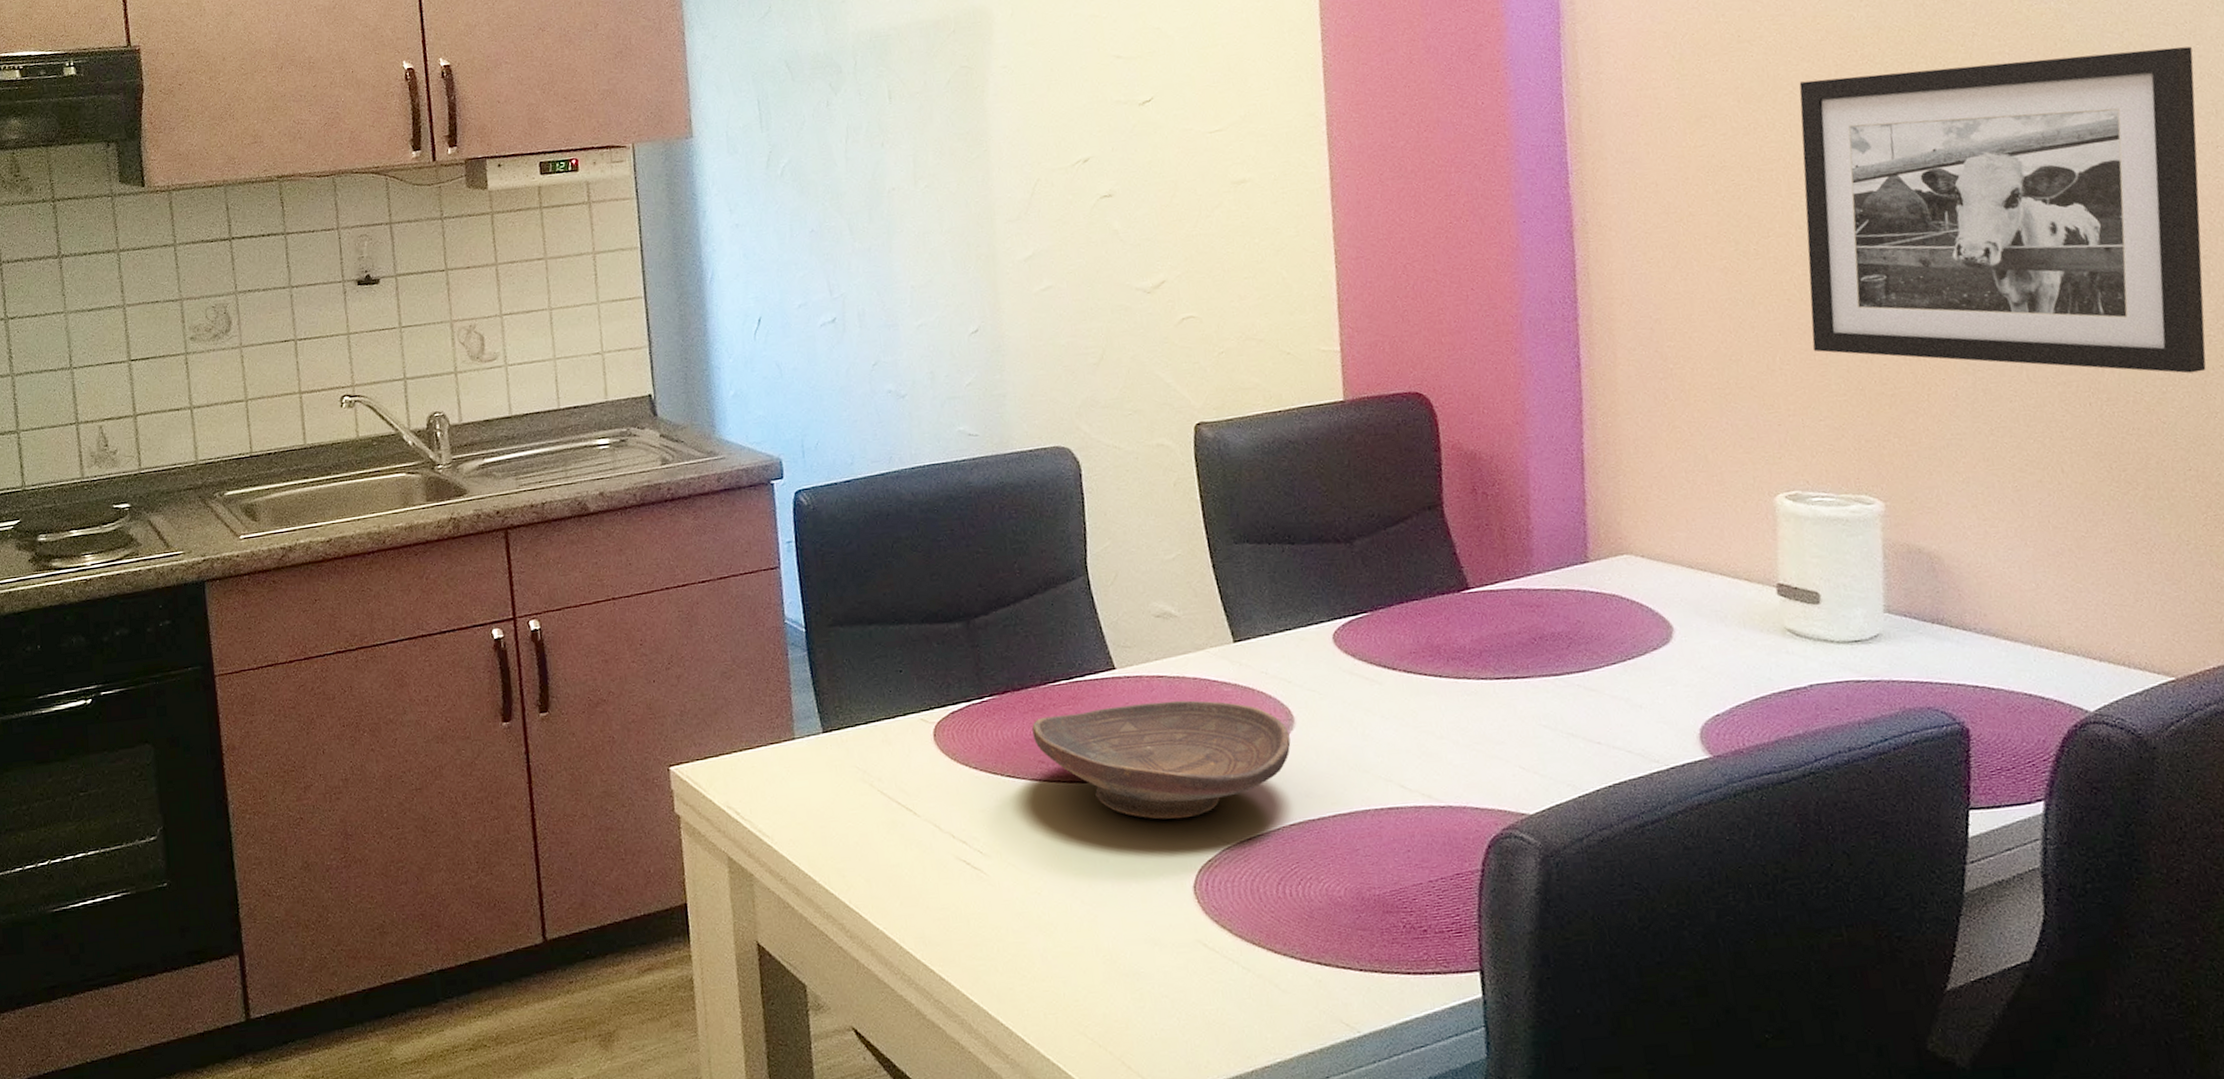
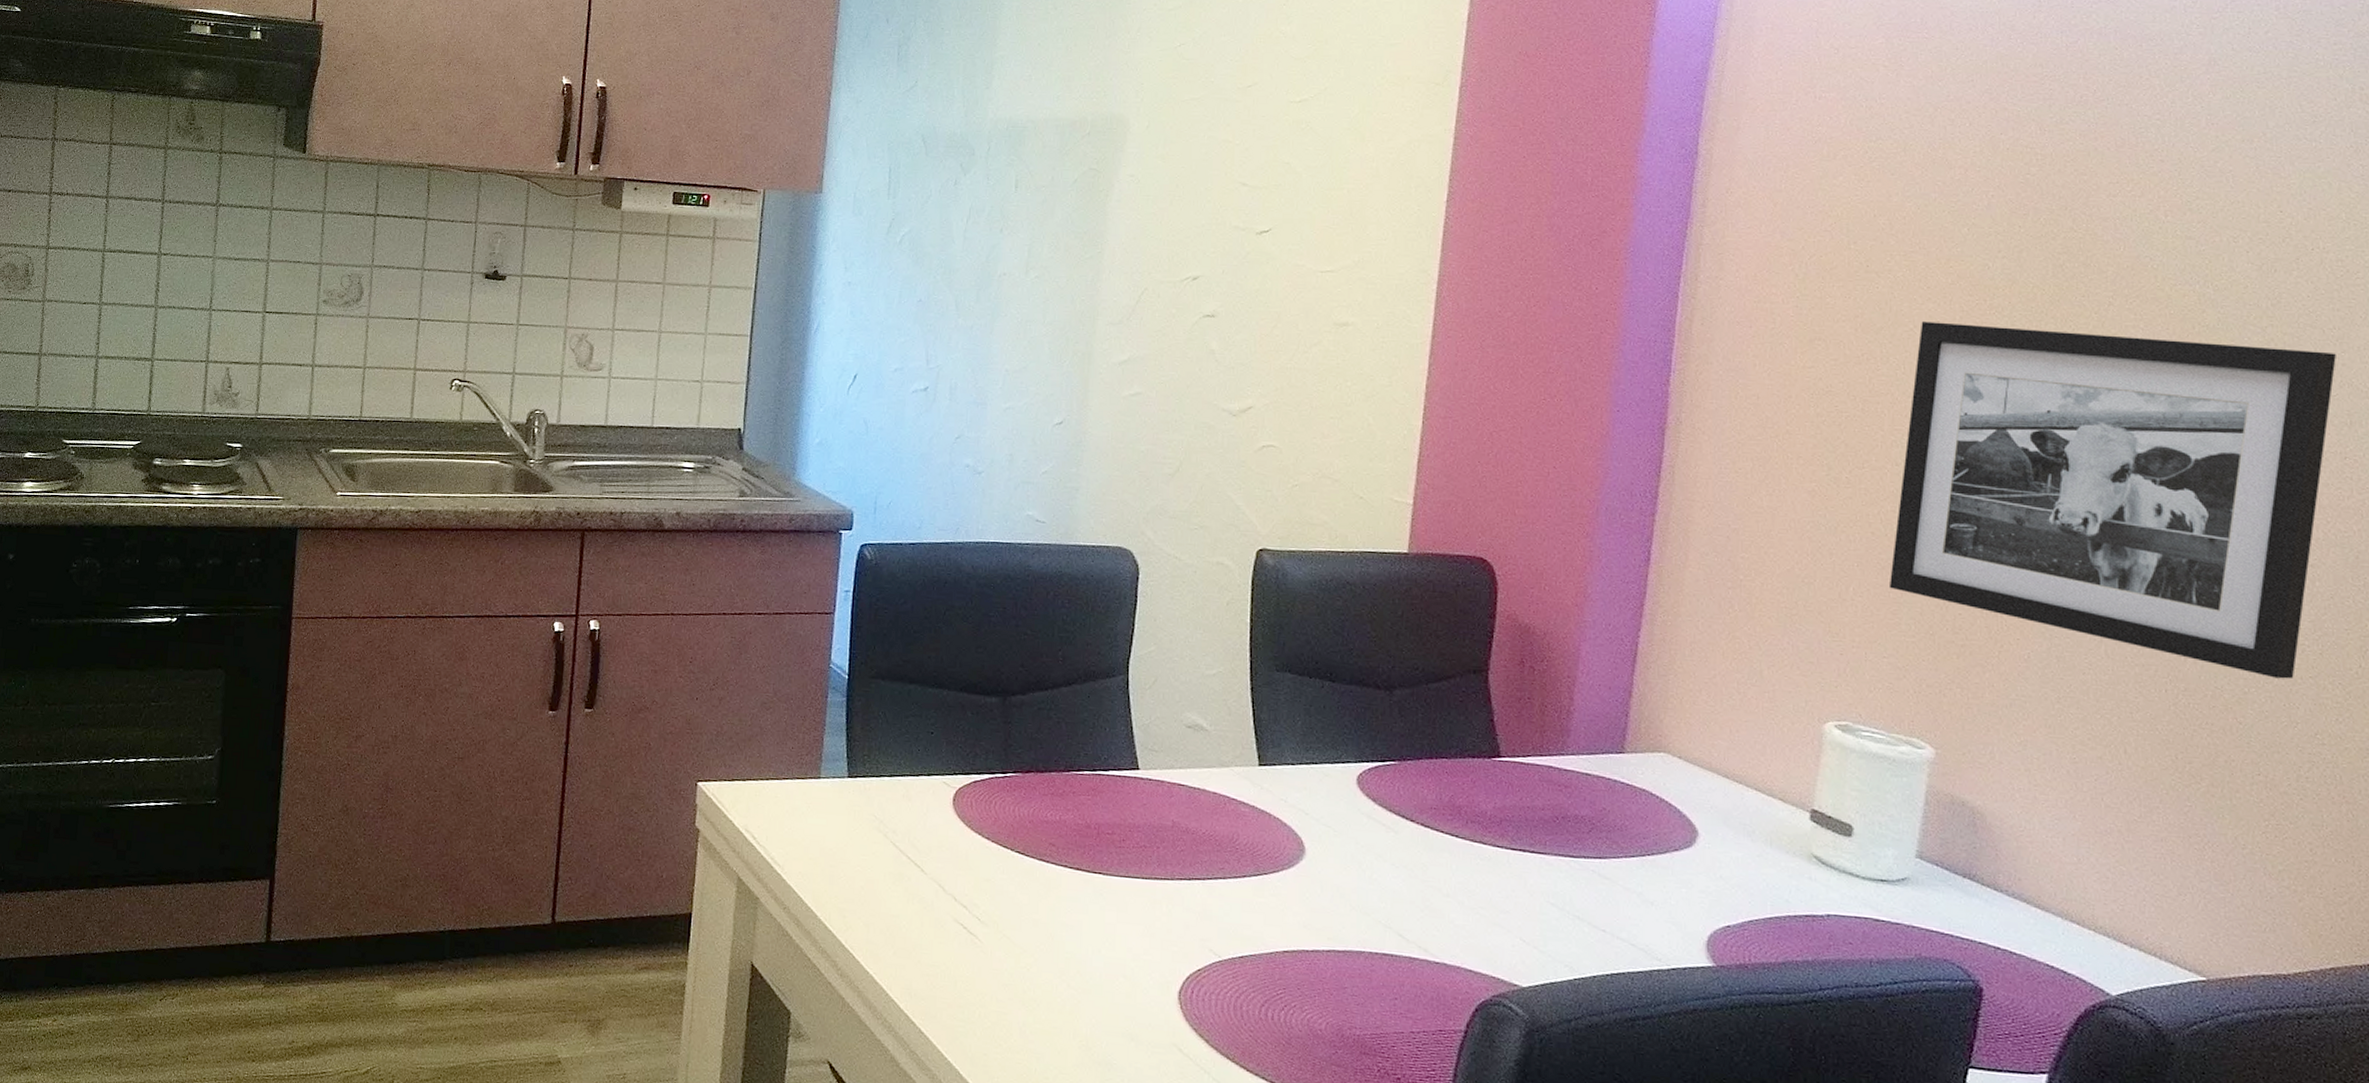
decorative bowl: present [1032,700,1291,819] -> none [1048,802,1298,925]

